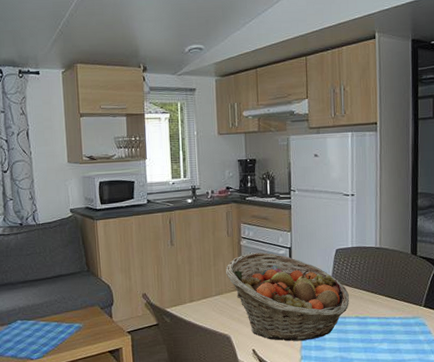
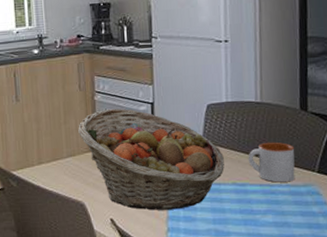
mug: none [368,281,406,316] -> present [248,142,295,183]

